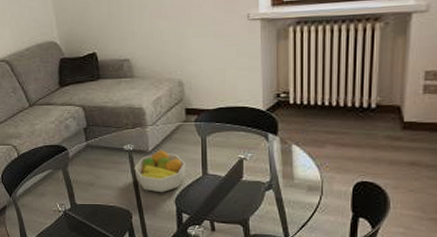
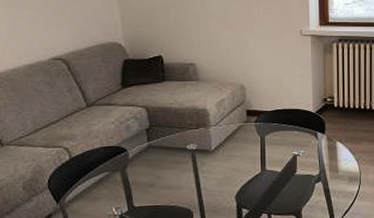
fruit bowl: present [134,150,186,193] -> none [196,149,246,190]

